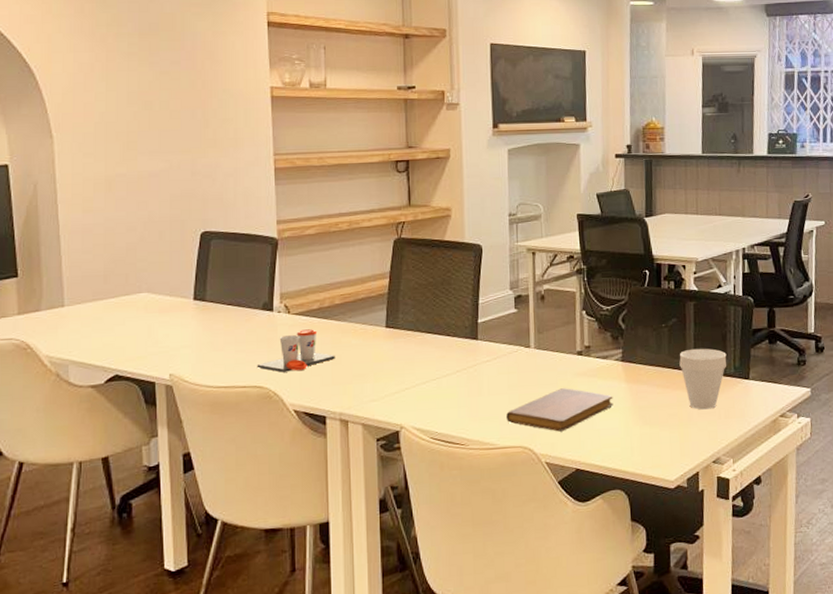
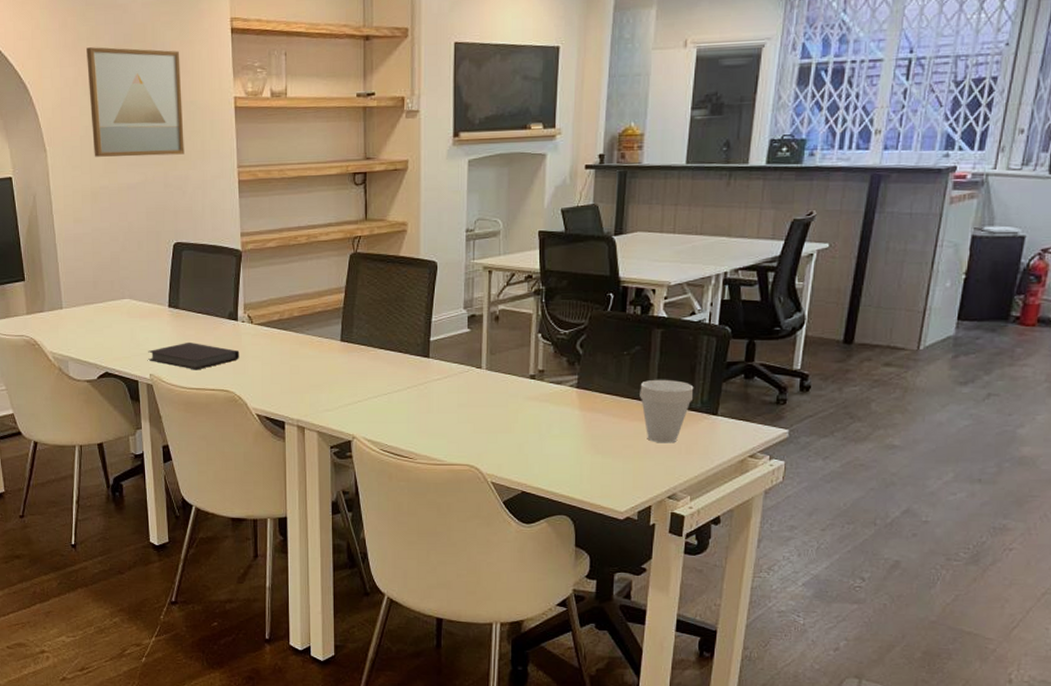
wall art: none [106,34,215,144] -> present [86,47,184,157]
notebook: none [168,336,275,367] -> present [148,341,240,370]
cup: present [257,329,335,372] -> none [224,339,293,378]
notebook: present [506,388,614,432] -> none [455,411,565,454]

